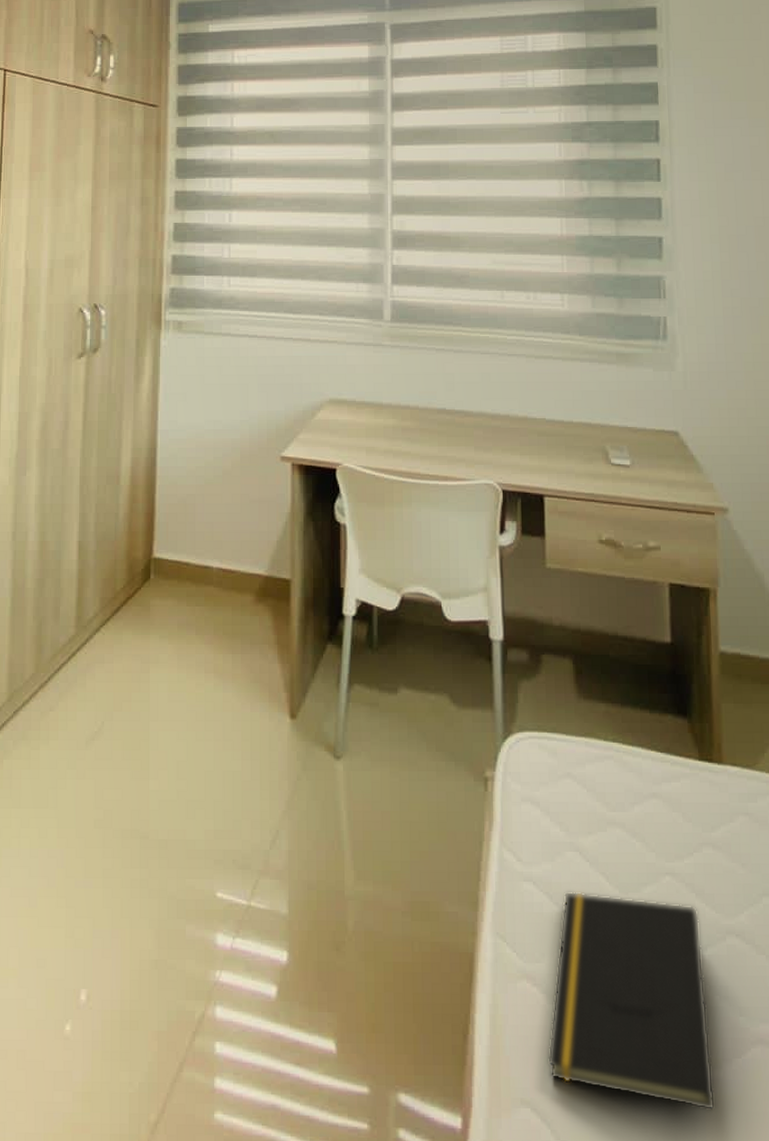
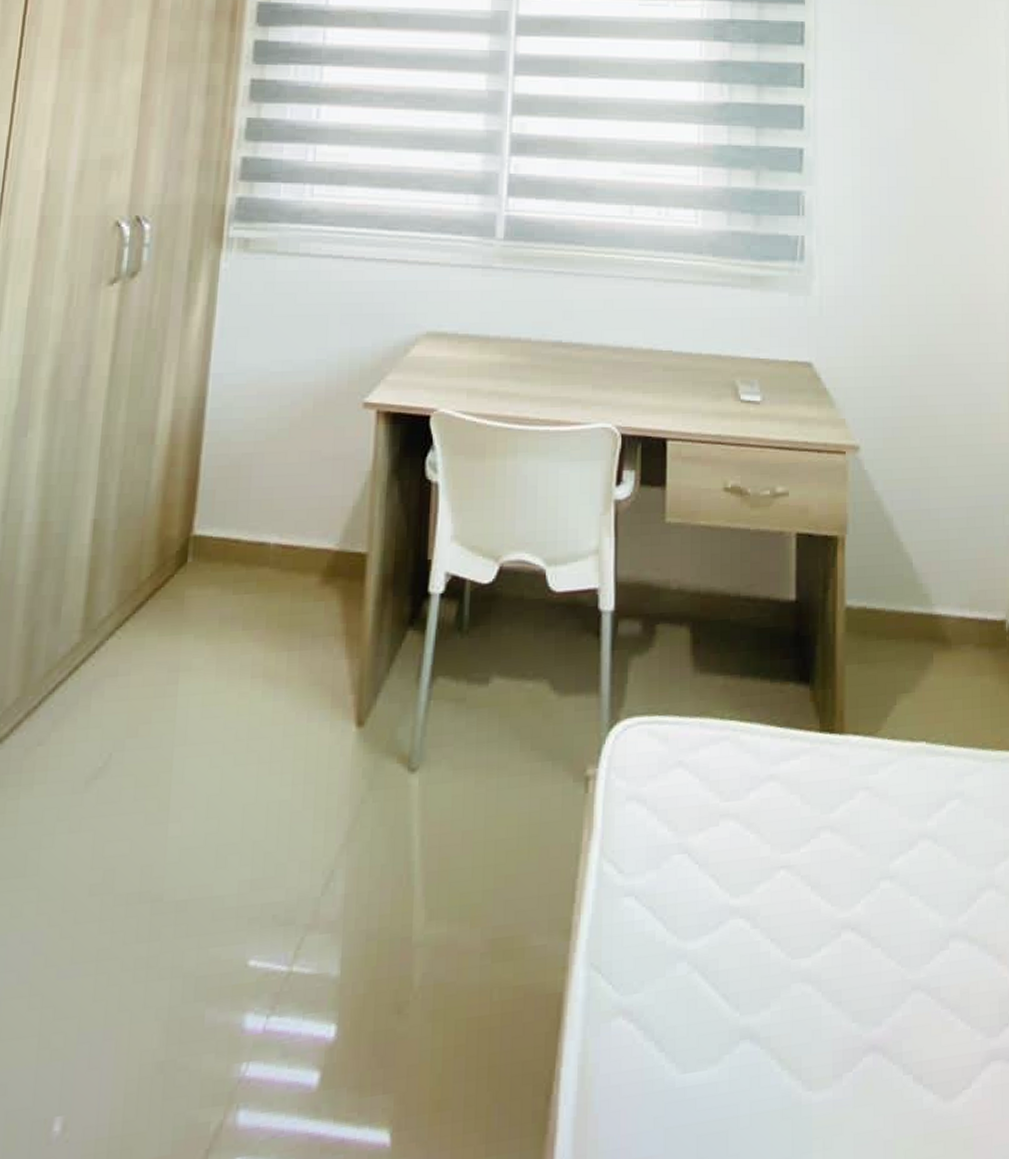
notepad: present [547,891,716,1111] -> none [641,900,824,1140]

